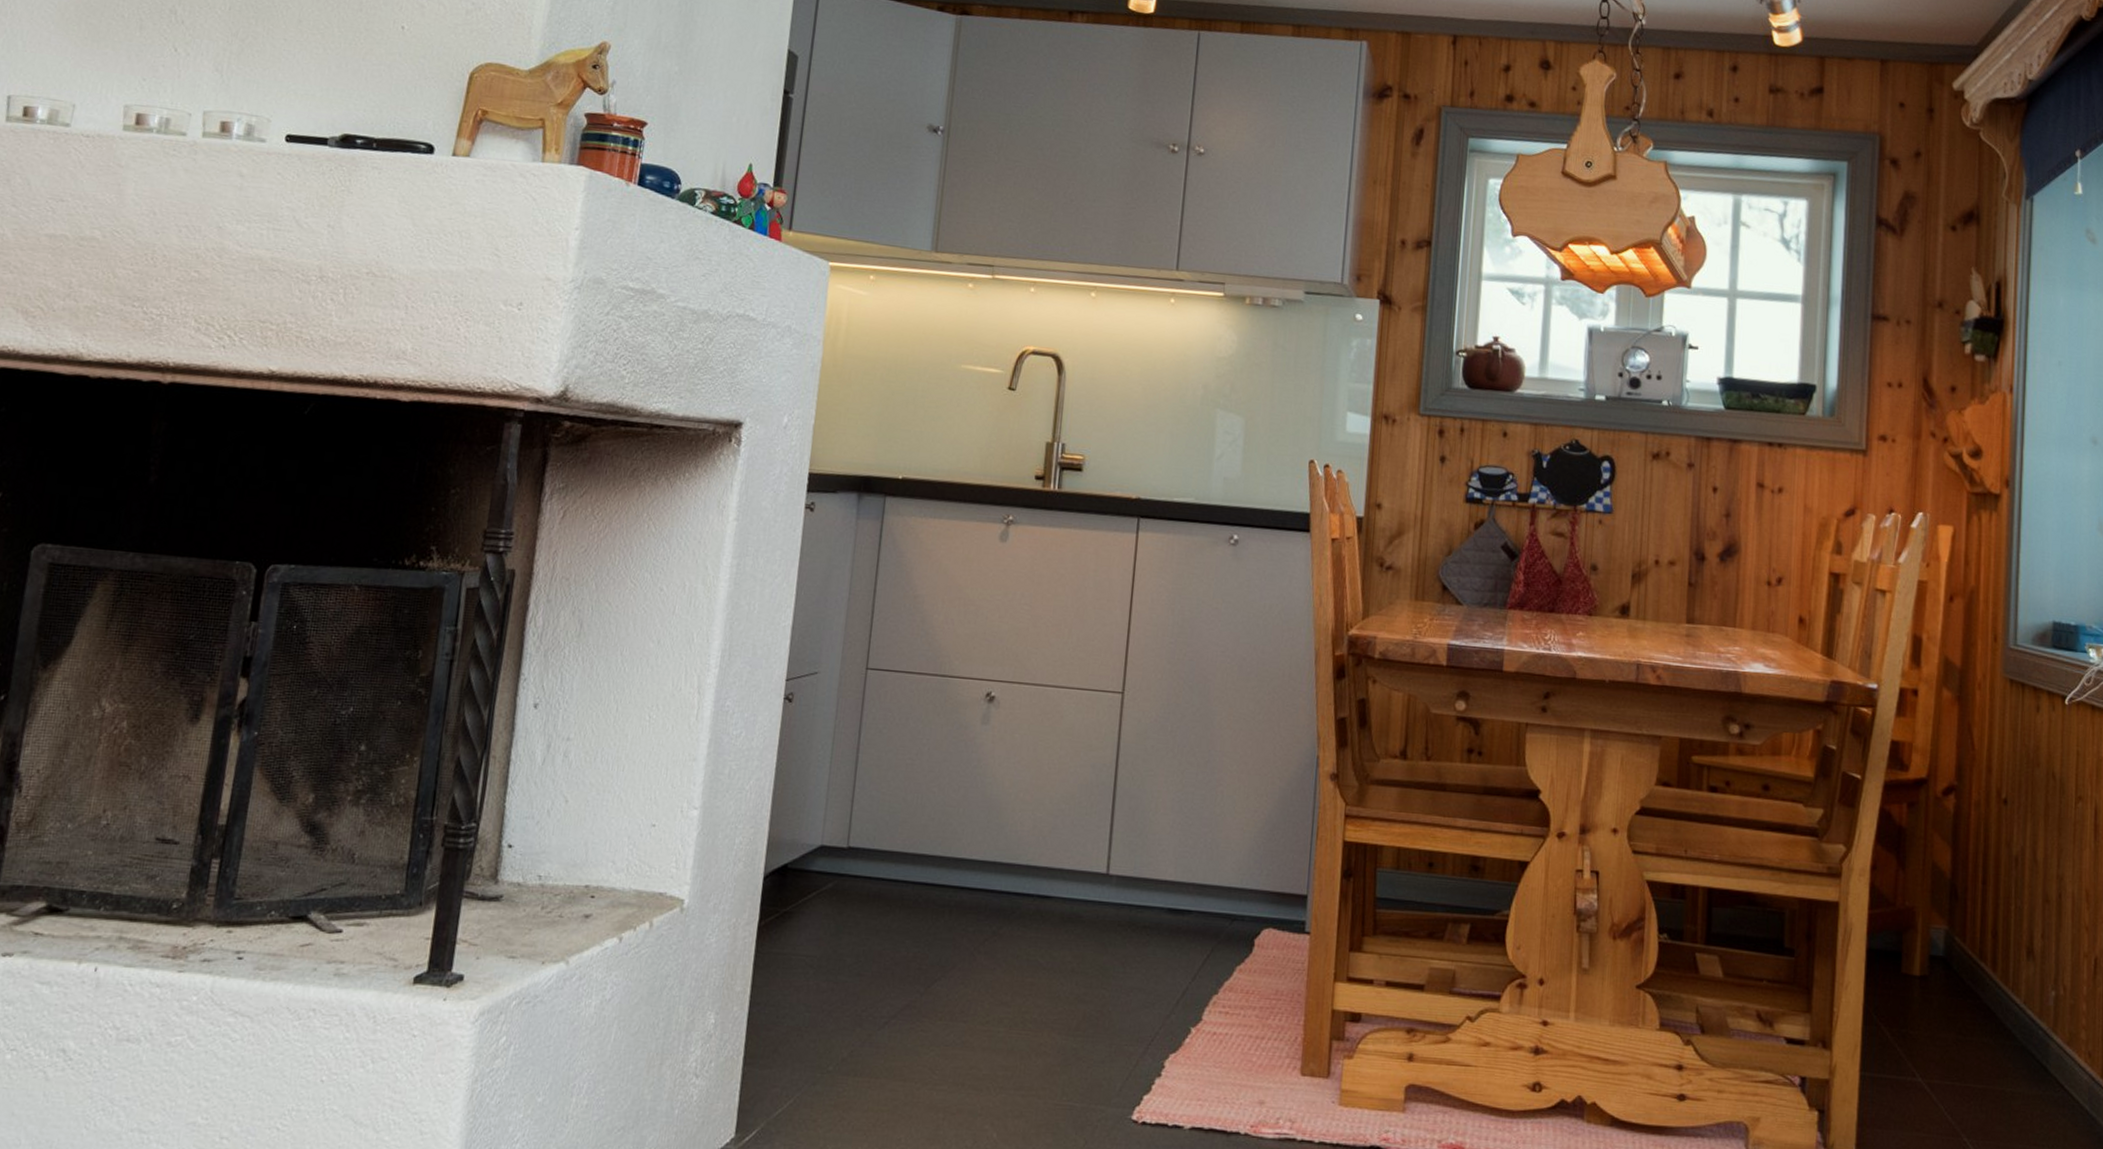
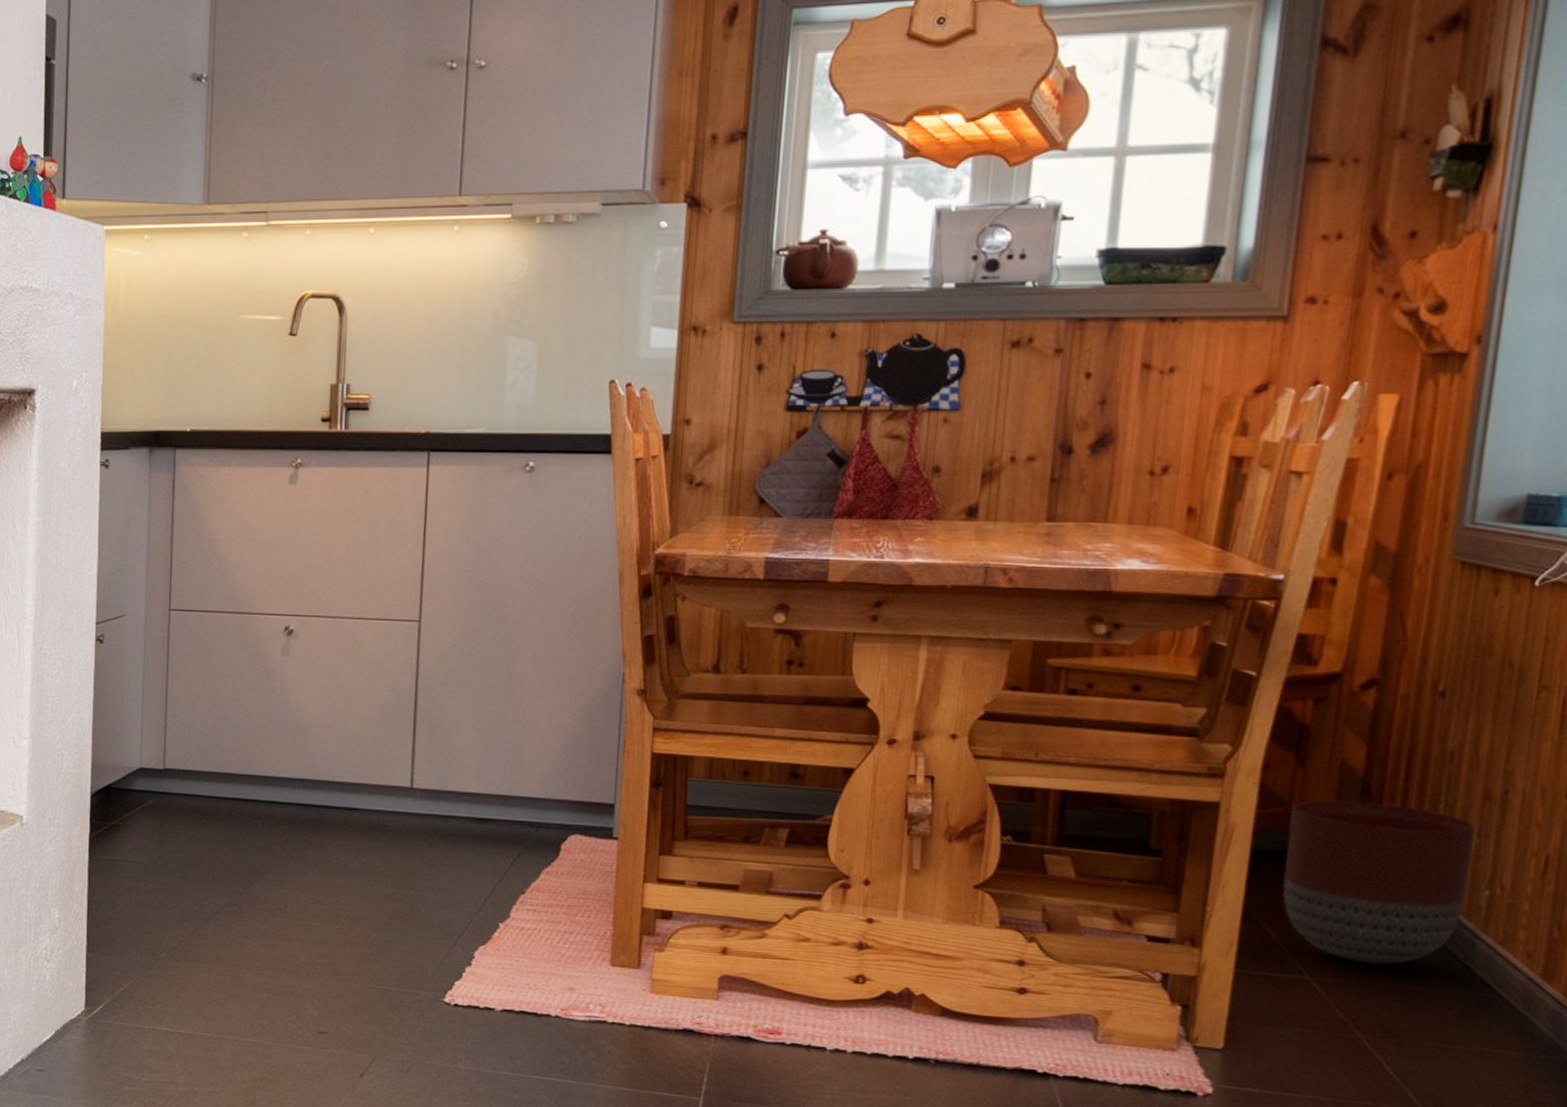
planter: none [1894,902,2040,1066] -> present [1282,800,1476,965]

